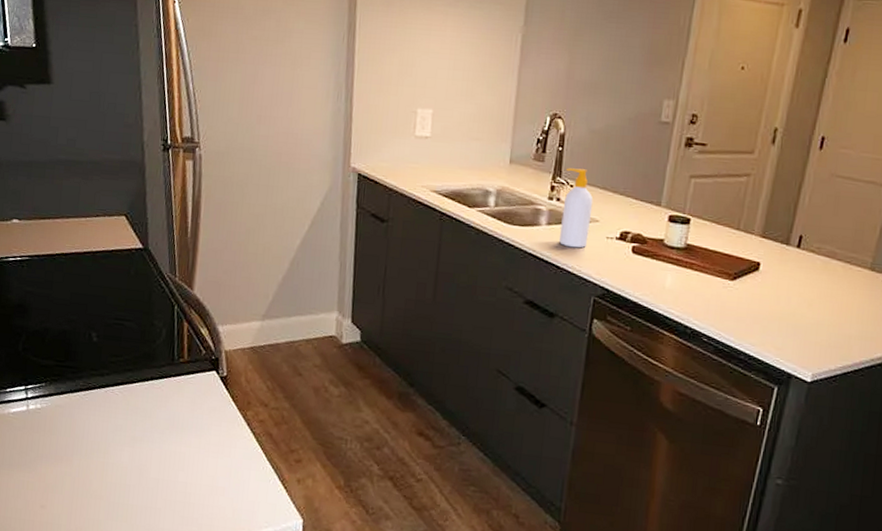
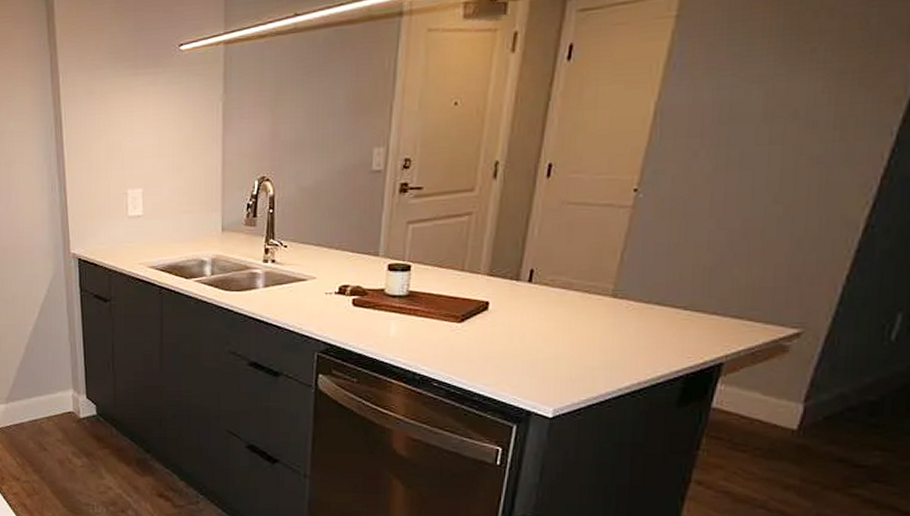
soap bottle: present [559,168,593,248] -> none [278,228,309,307]

